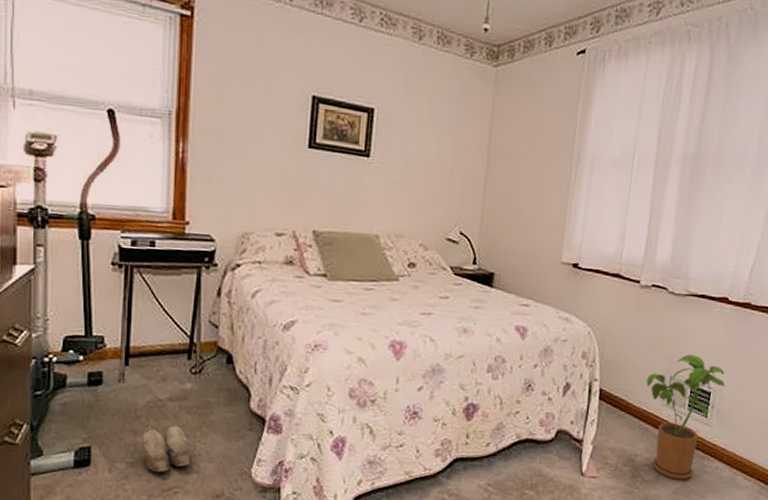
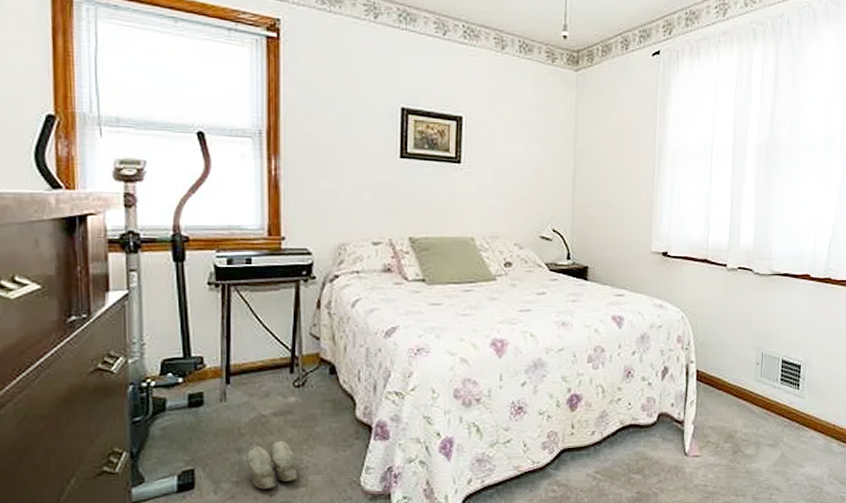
house plant: present [646,354,726,480] -> none [740,331,814,452]

